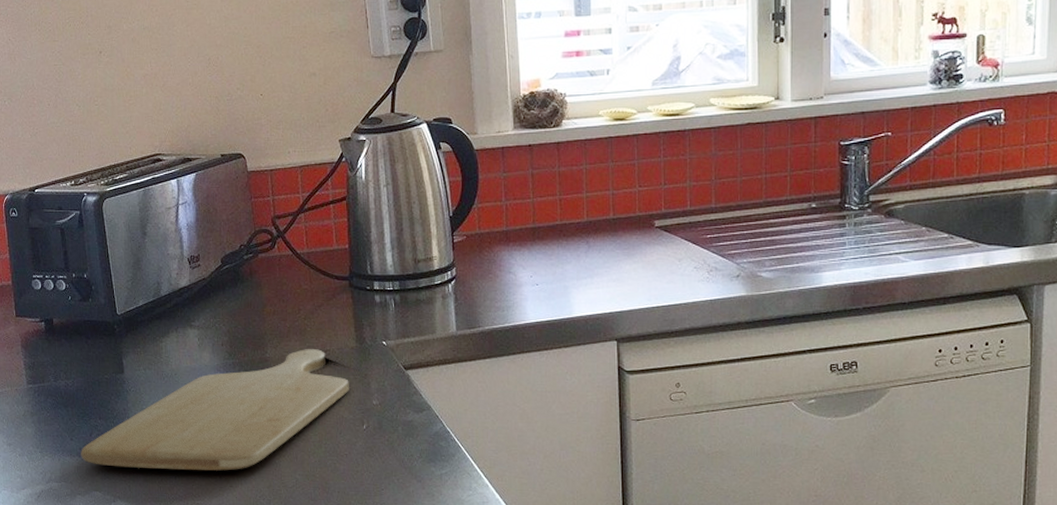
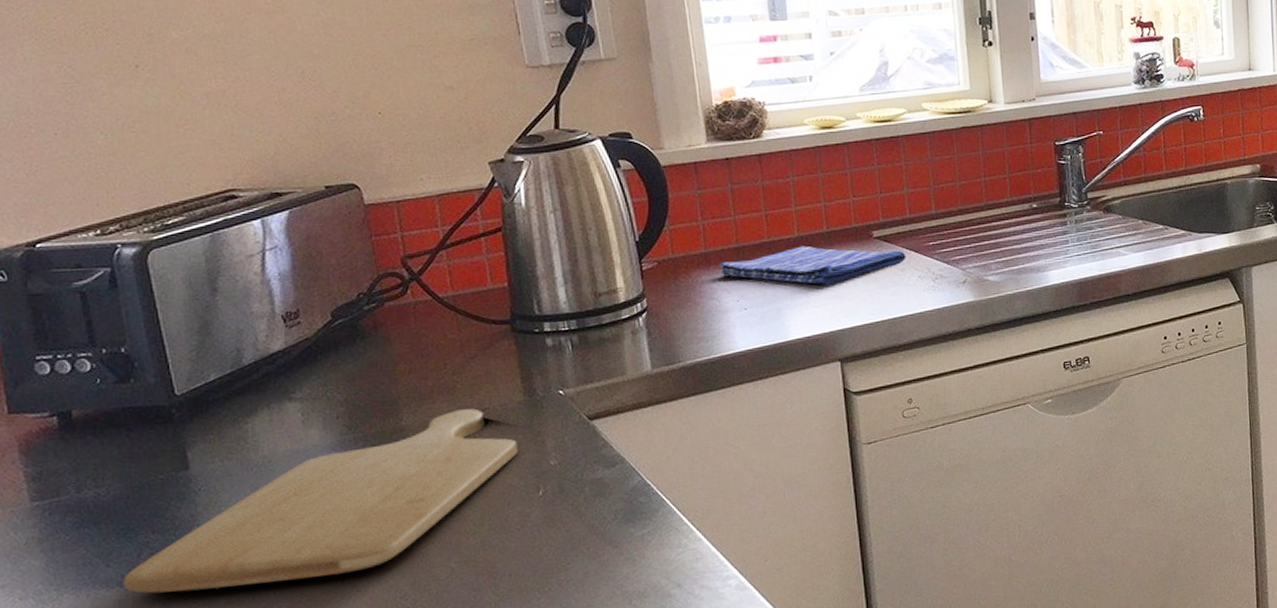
dish towel: none [518,230,684,268] -> present [719,246,906,285]

